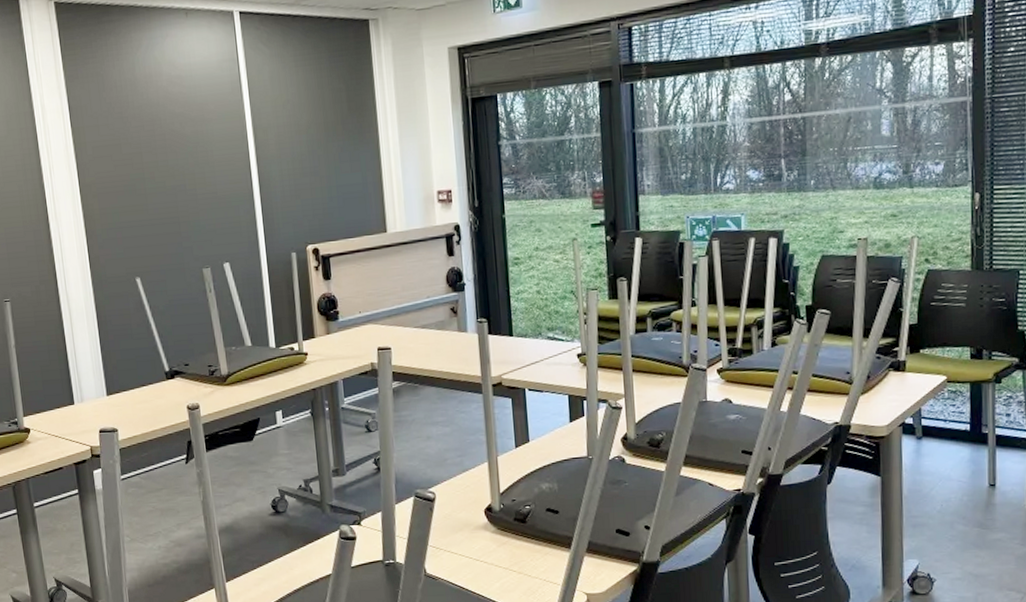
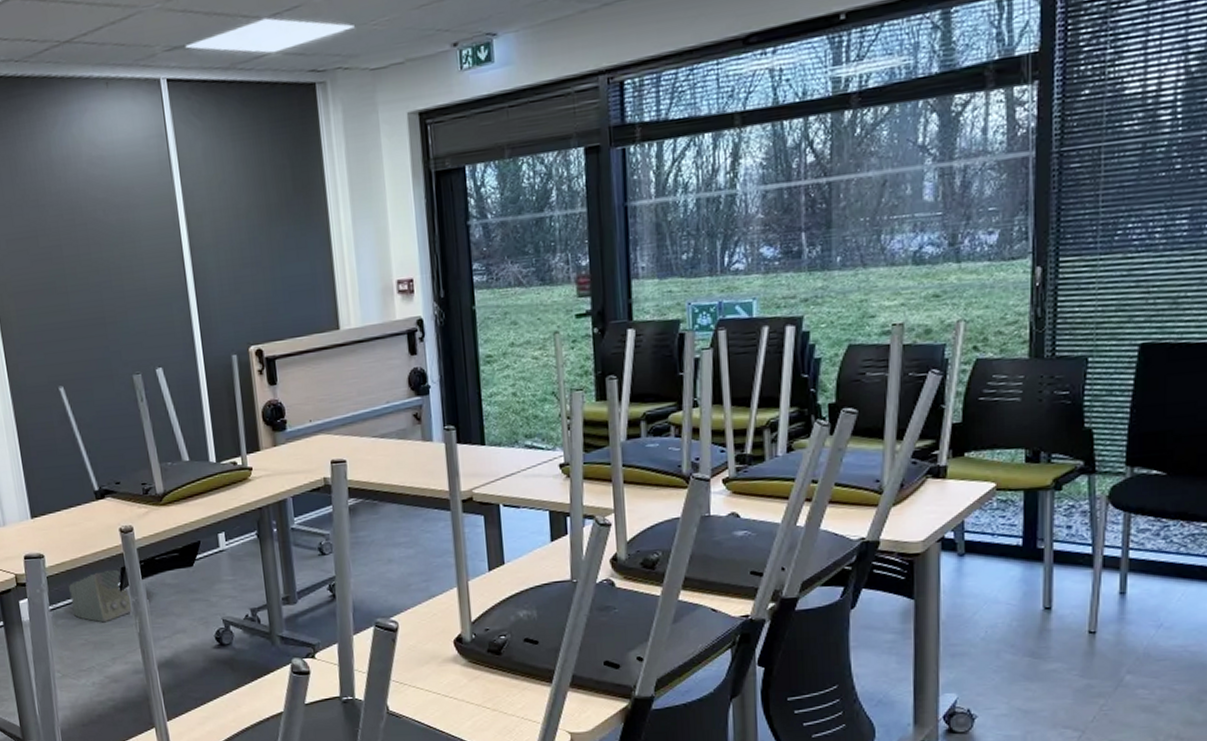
air purifier: none [139,443,197,492] -> present [69,569,133,623]

